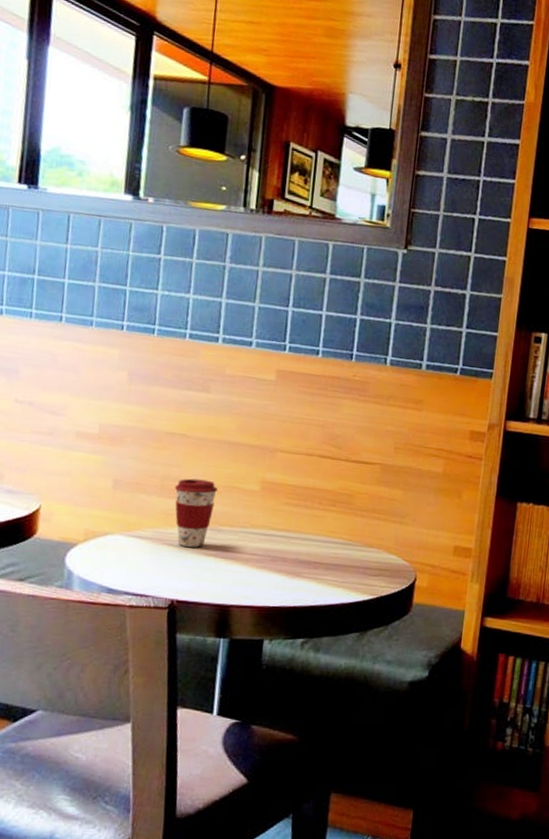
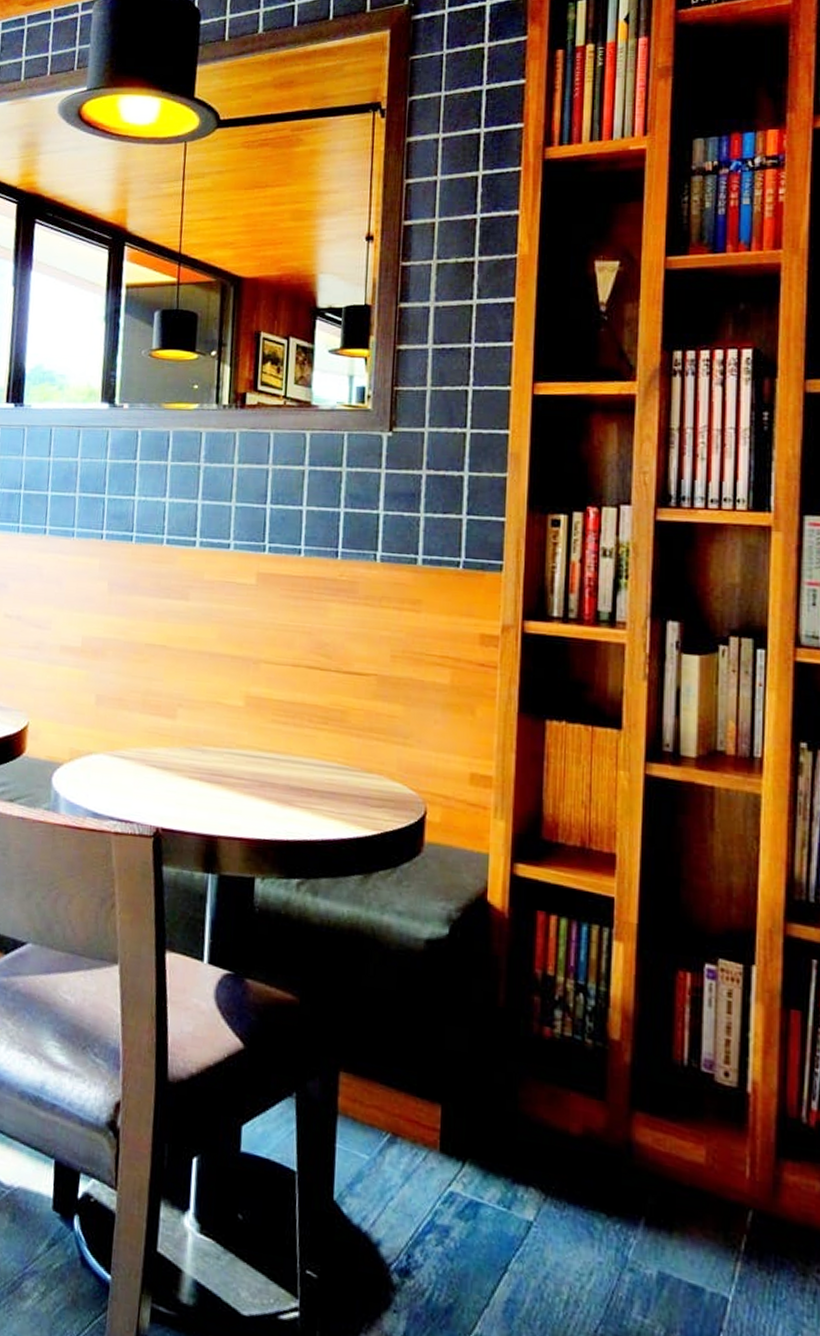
coffee cup: present [174,478,217,548] -> none [156,693,200,770]

